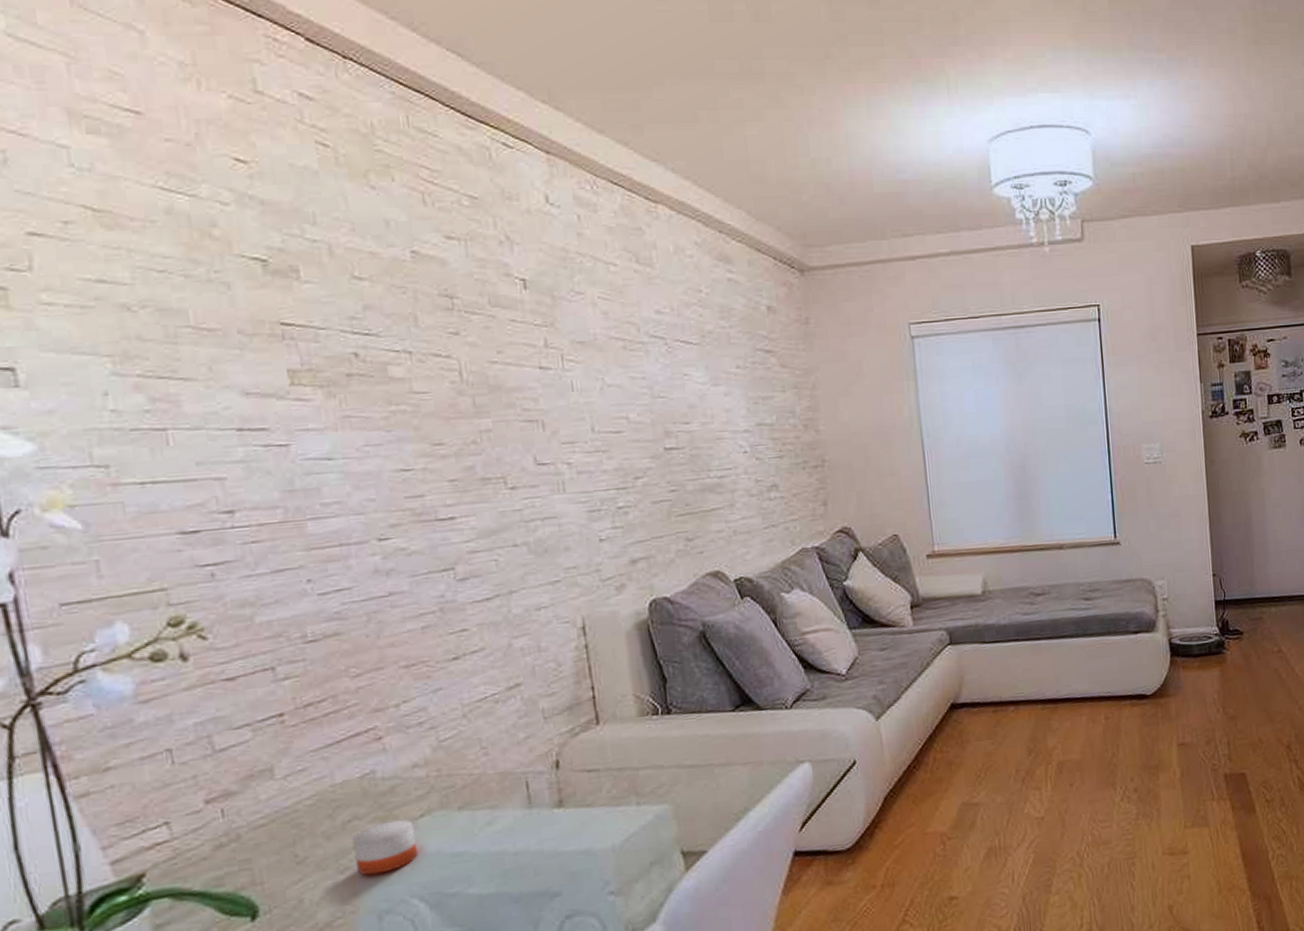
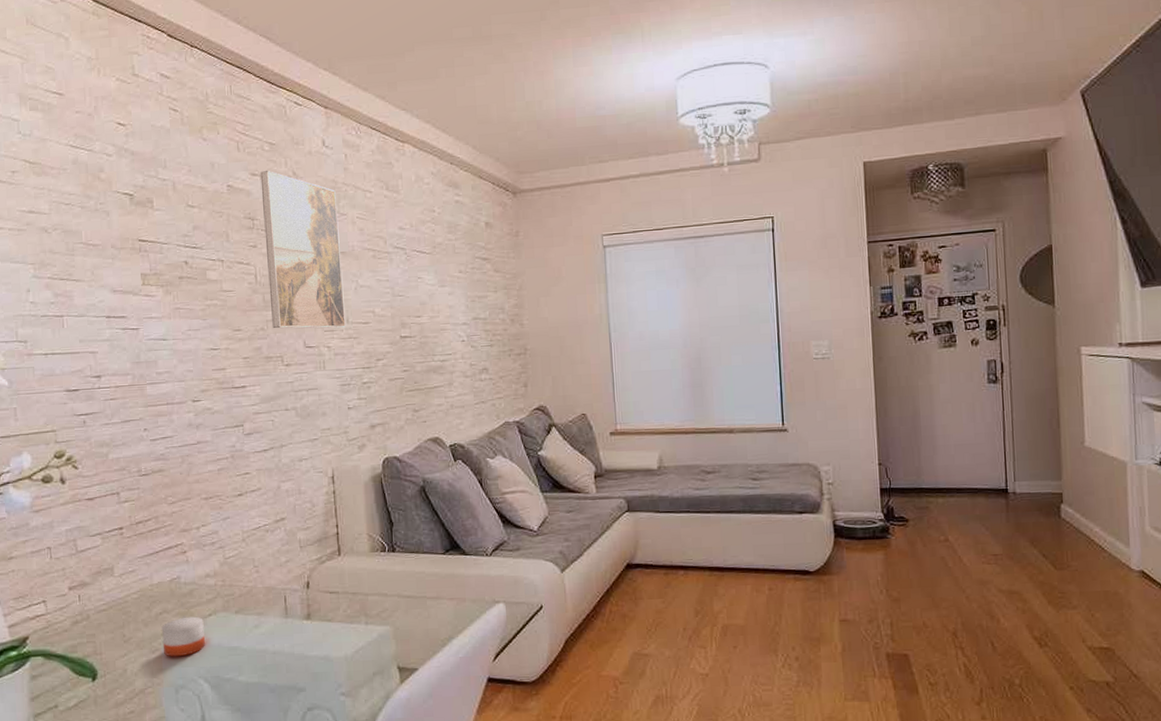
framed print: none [458,233,591,442] -> present [260,171,346,329]

